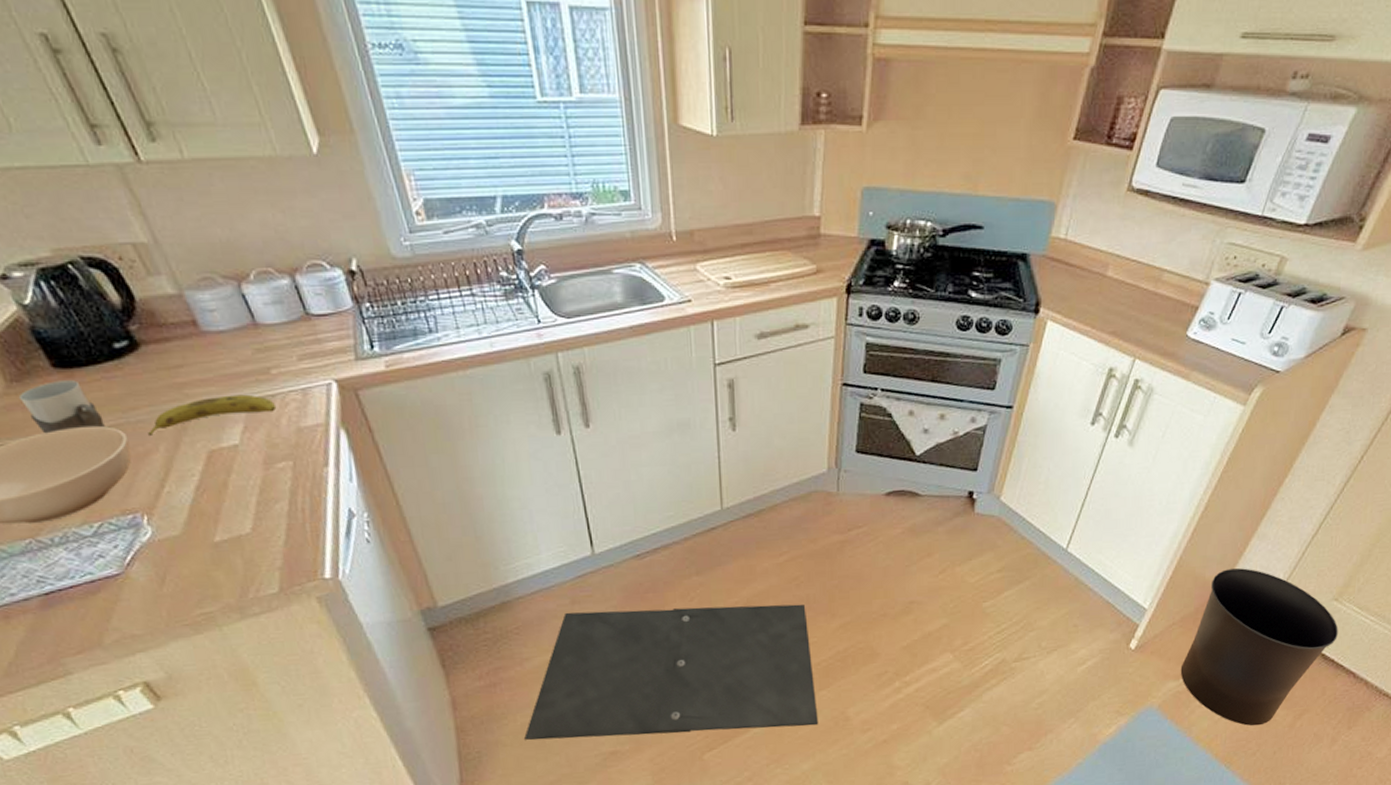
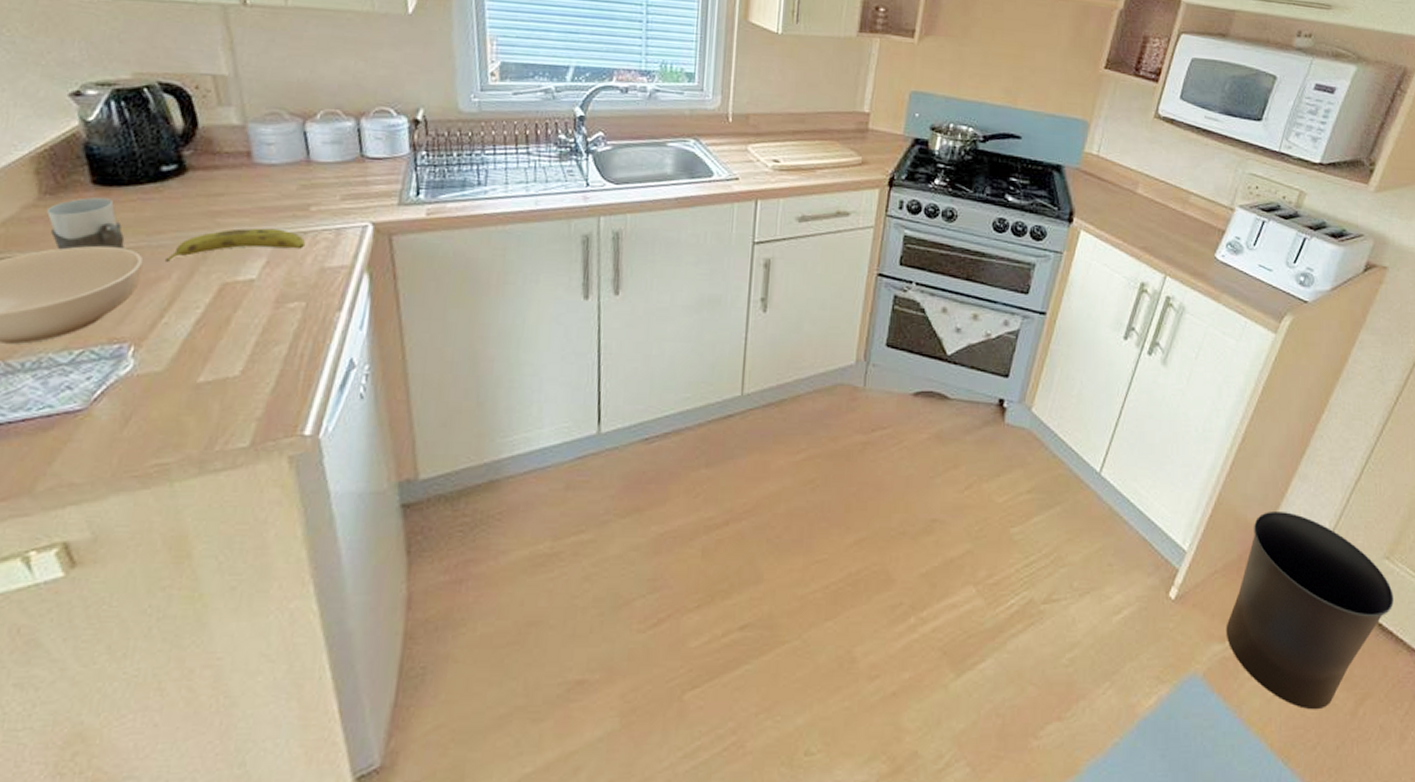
door mat: present [524,604,819,740] -> none [481,499,821,666]

